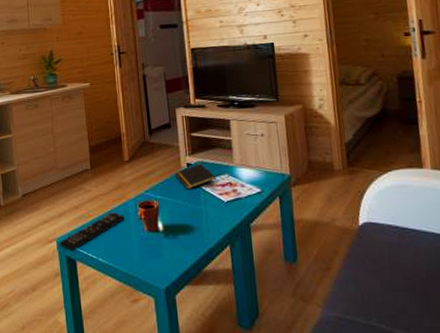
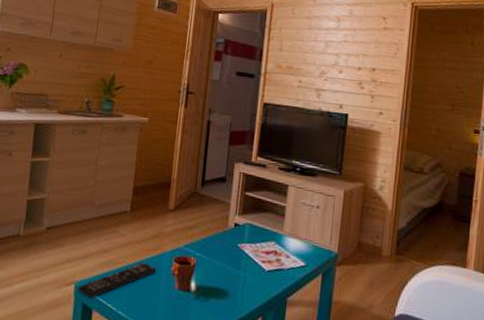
notepad: present [175,164,216,189] -> none [220,225,262,251]

